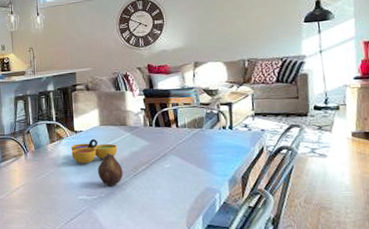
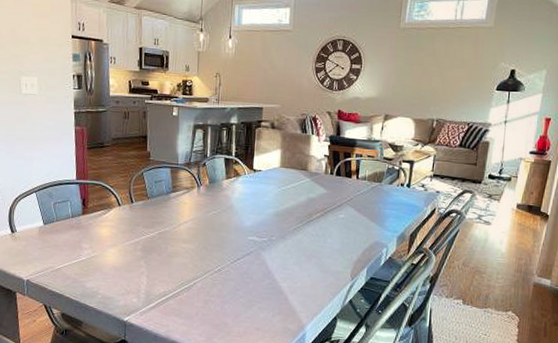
decorative bowl: present [71,139,118,164] -> none [247,180,295,205]
fruit: present [98,152,123,185] -> none [271,196,297,230]

